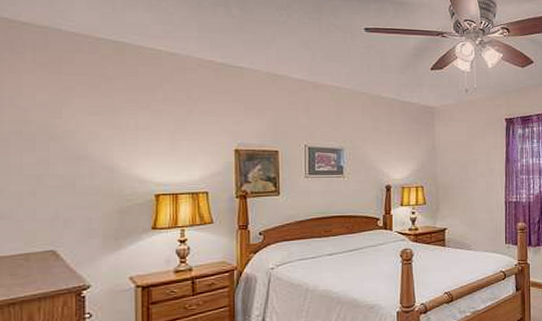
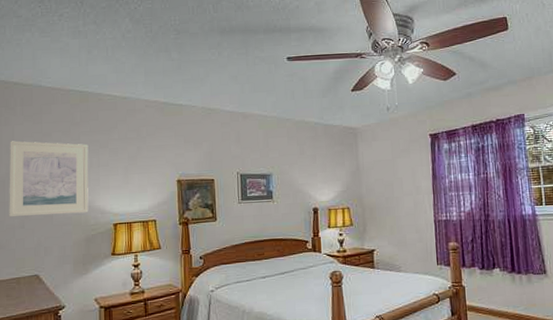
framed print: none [14,92,124,183] -> present [9,140,89,218]

